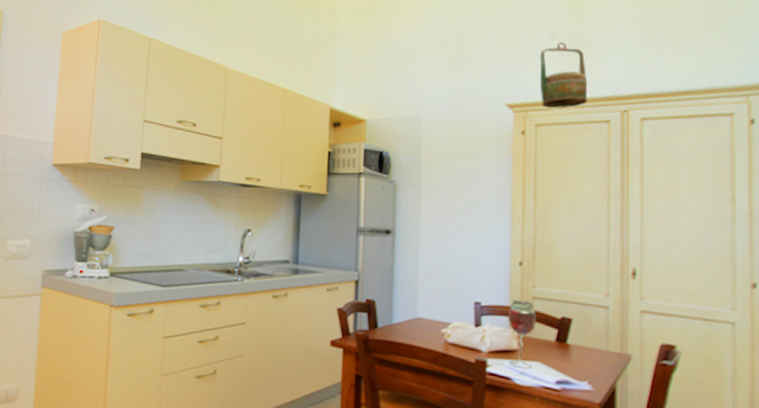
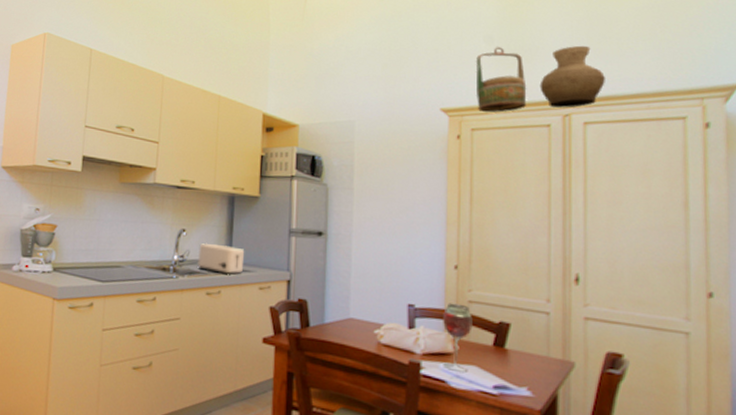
toaster: none [264,243,312,277] -> present [198,243,245,276]
vase: none [600,42,661,104] -> present [539,45,605,108]

